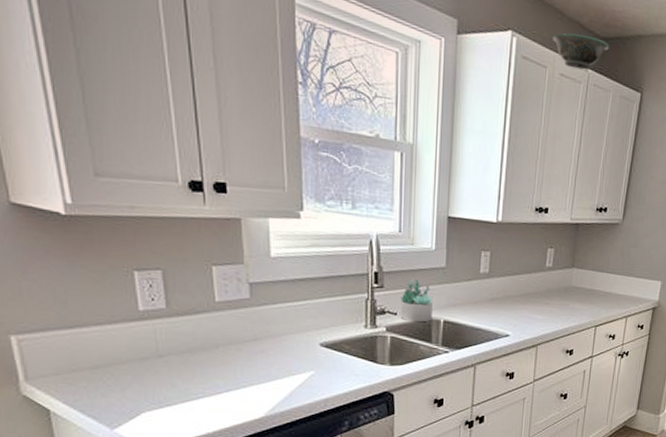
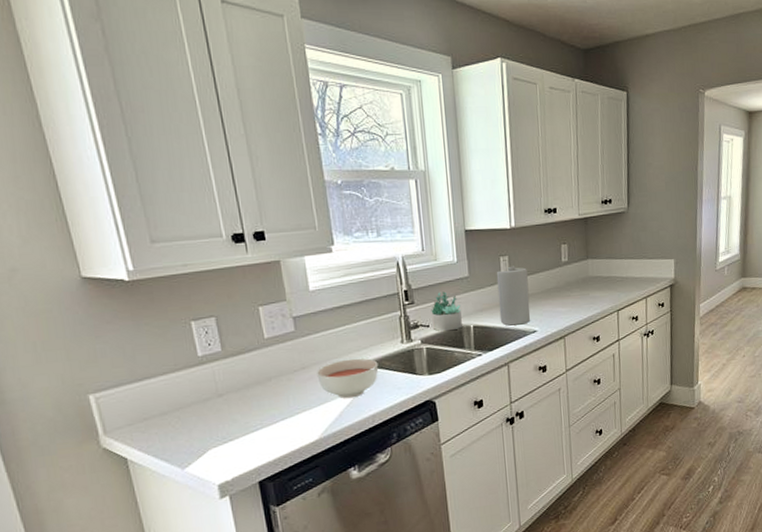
bowl: none [270,336,337,379] -> present [317,358,379,399]
paper towel holder: none [472,262,508,327] -> present [496,265,531,326]
decorative bowl: present [553,33,609,70] -> none [538,51,591,80]

